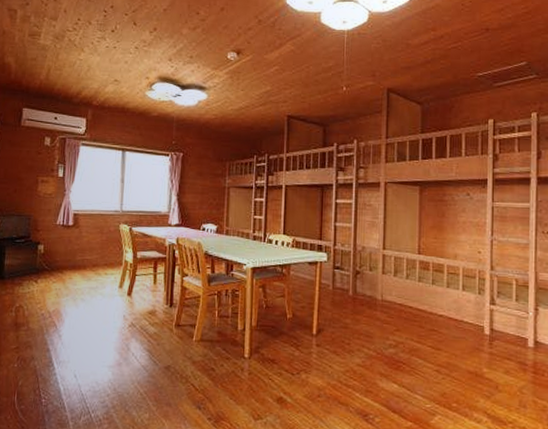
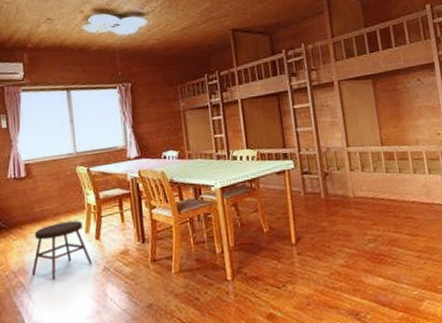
stool: none [65,274,121,326] -> present [31,221,92,280]

